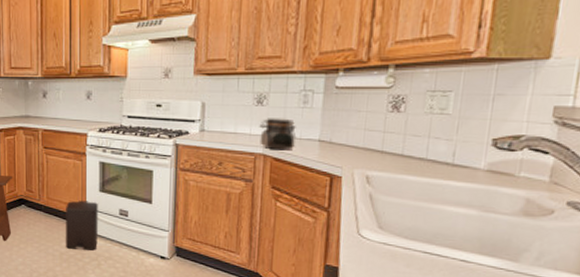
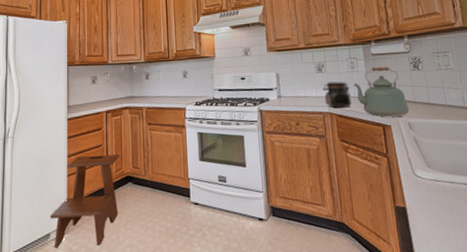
pedal bin: present [65,200,98,251] -> none [169,171,201,223]
kettle: none [302,103,373,167] -> present [354,66,410,117]

